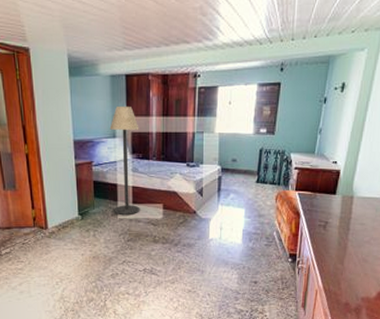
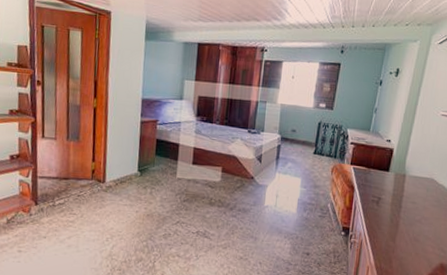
floor lamp: present [109,106,140,216] -> none [173,70,206,176]

